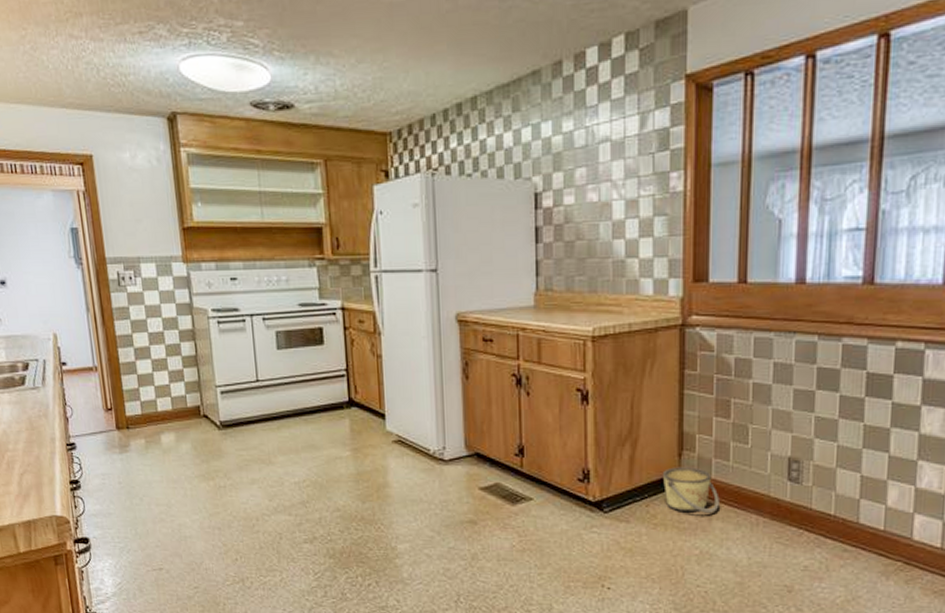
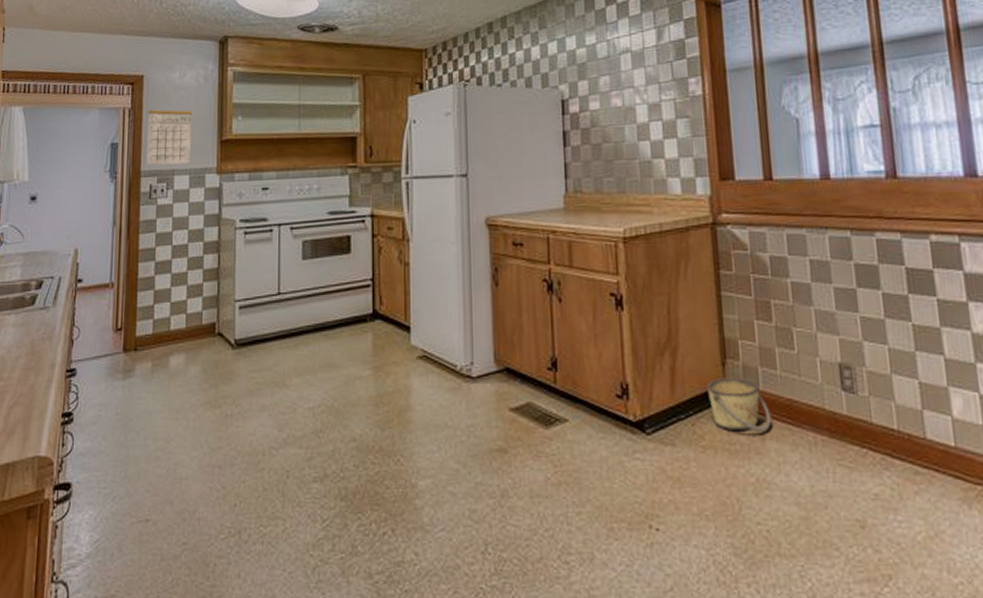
calendar: none [102,192,155,252] -> present [147,109,192,165]

